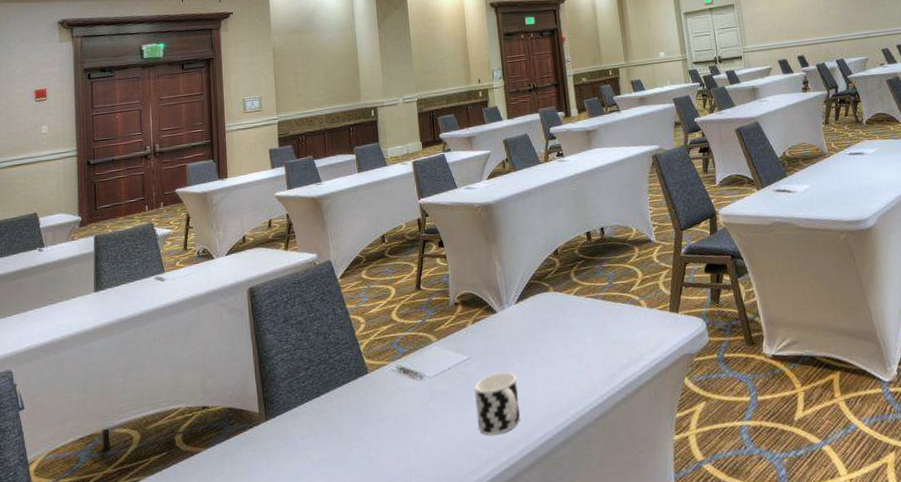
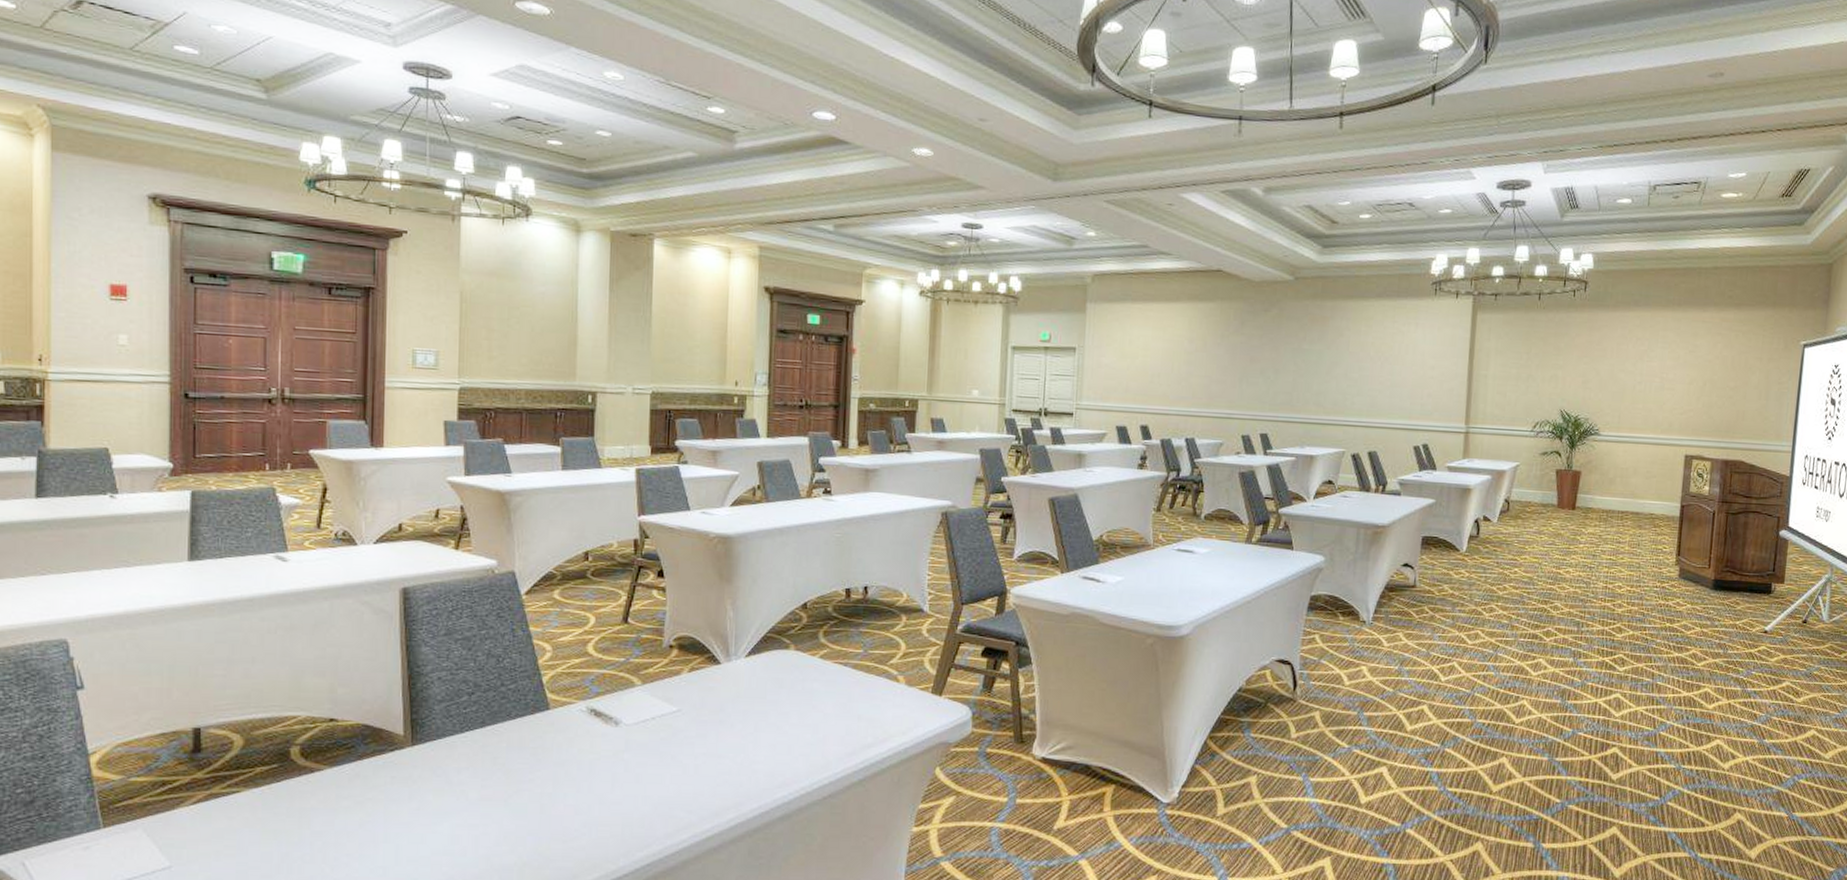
cup: present [474,372,521,436] -> none [680,732,735,799]

